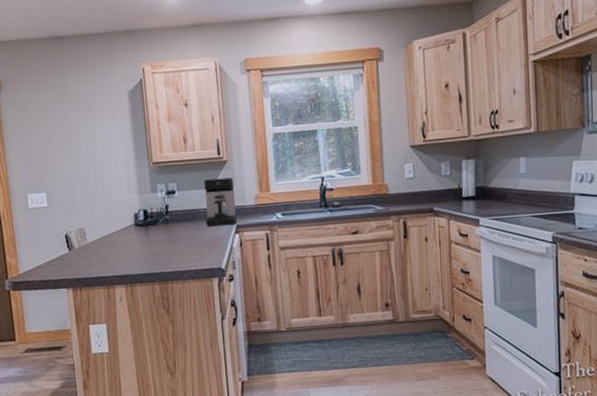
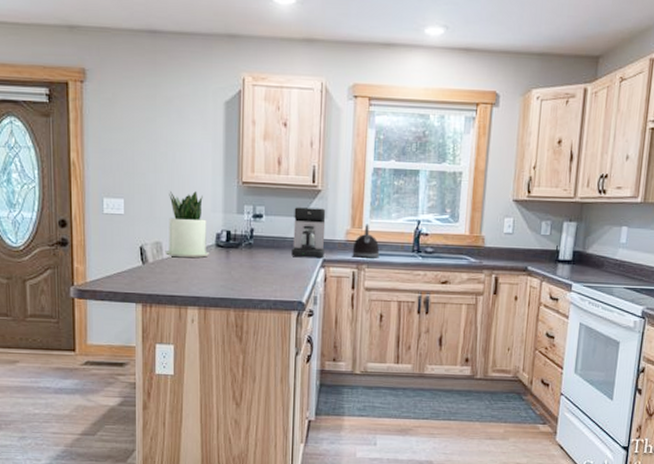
planter: none [86,177,131,241] -> present [165,191,210,258]
kettle: none [263,186,290,220] -> present [352,224,380,259]

